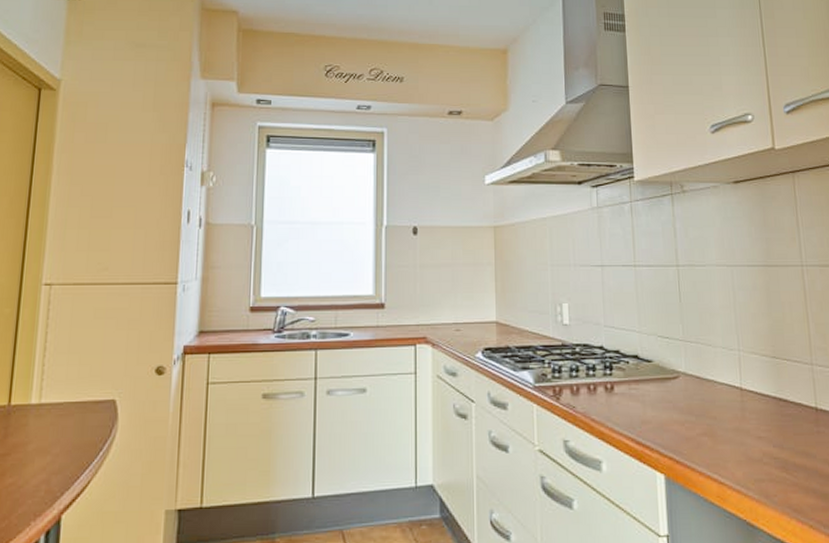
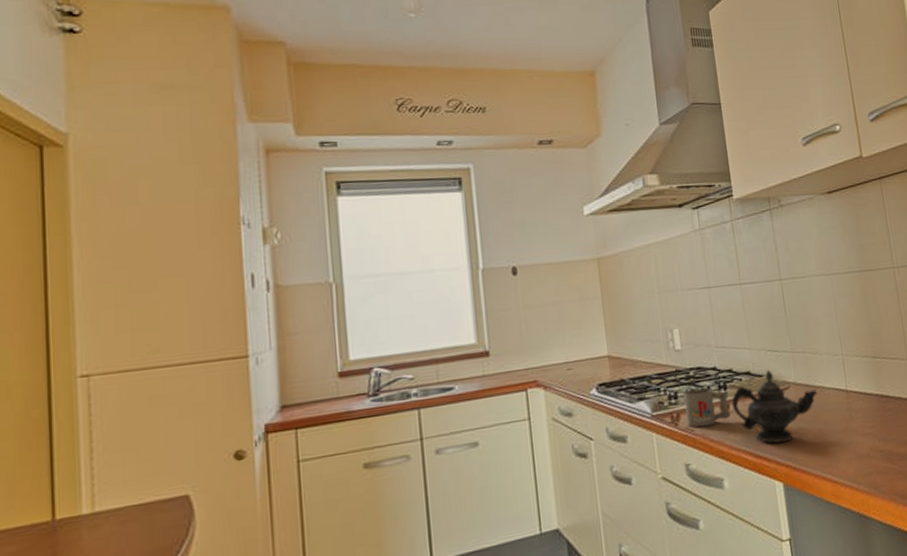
mug: none [568,365,614,405] -> present [683,388,730,428]
teapot: none [616,357,709,434] -> present [731,370,818,444]

